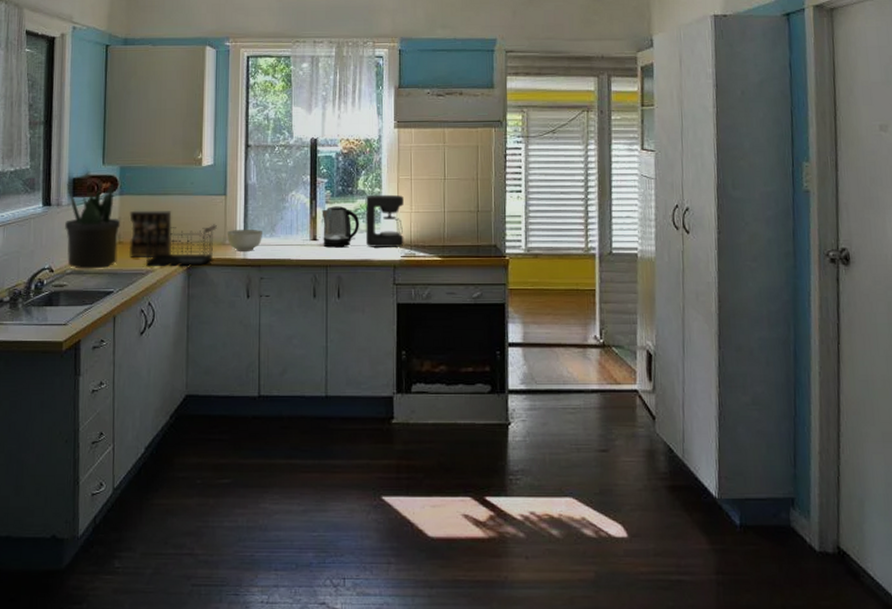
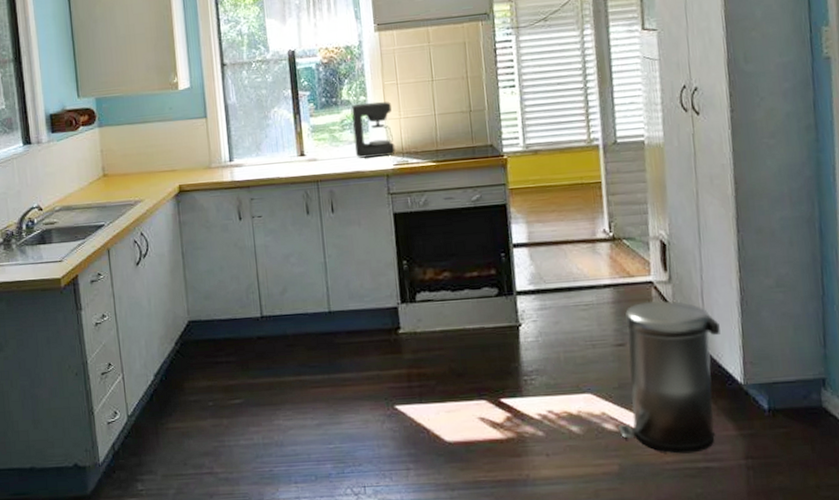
planter: present [65,183,121,269] -> none [44,116,104,206]
spice rack: present [128,210,172,257] -> none [111,138,158,189]
dish rack: present [142,223,217,267] -> none [126,148,201,197]
bowl: present [227,229,262,251] -> none [211,149,249,174]
kettle: present [322,206,360,248] -> none [307,118,348,163]
pedal bin: none [597,409,698,565] -> present [618,300,720,454]

